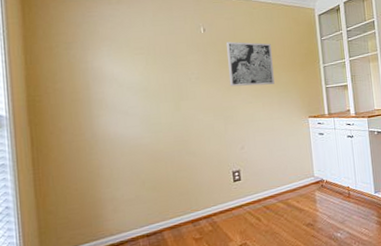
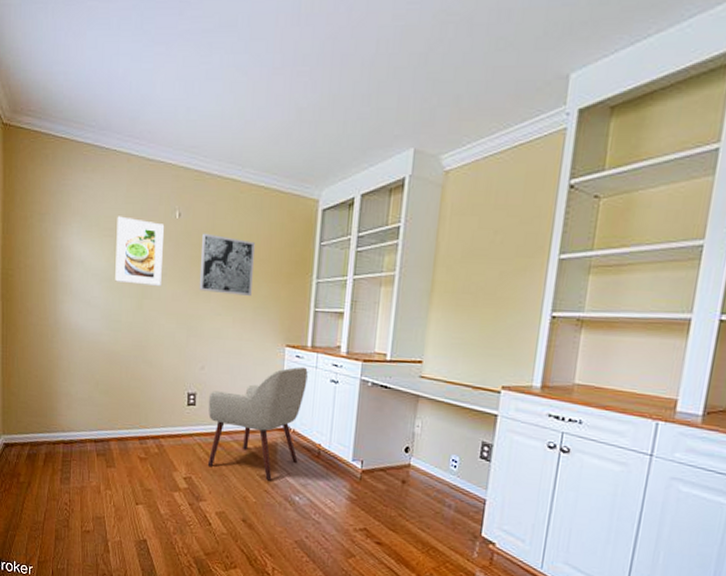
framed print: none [146,36,195,91] -> present [115,216,165,287]
chair: none [251,130,334,229] -> present [207,366,308,481]

